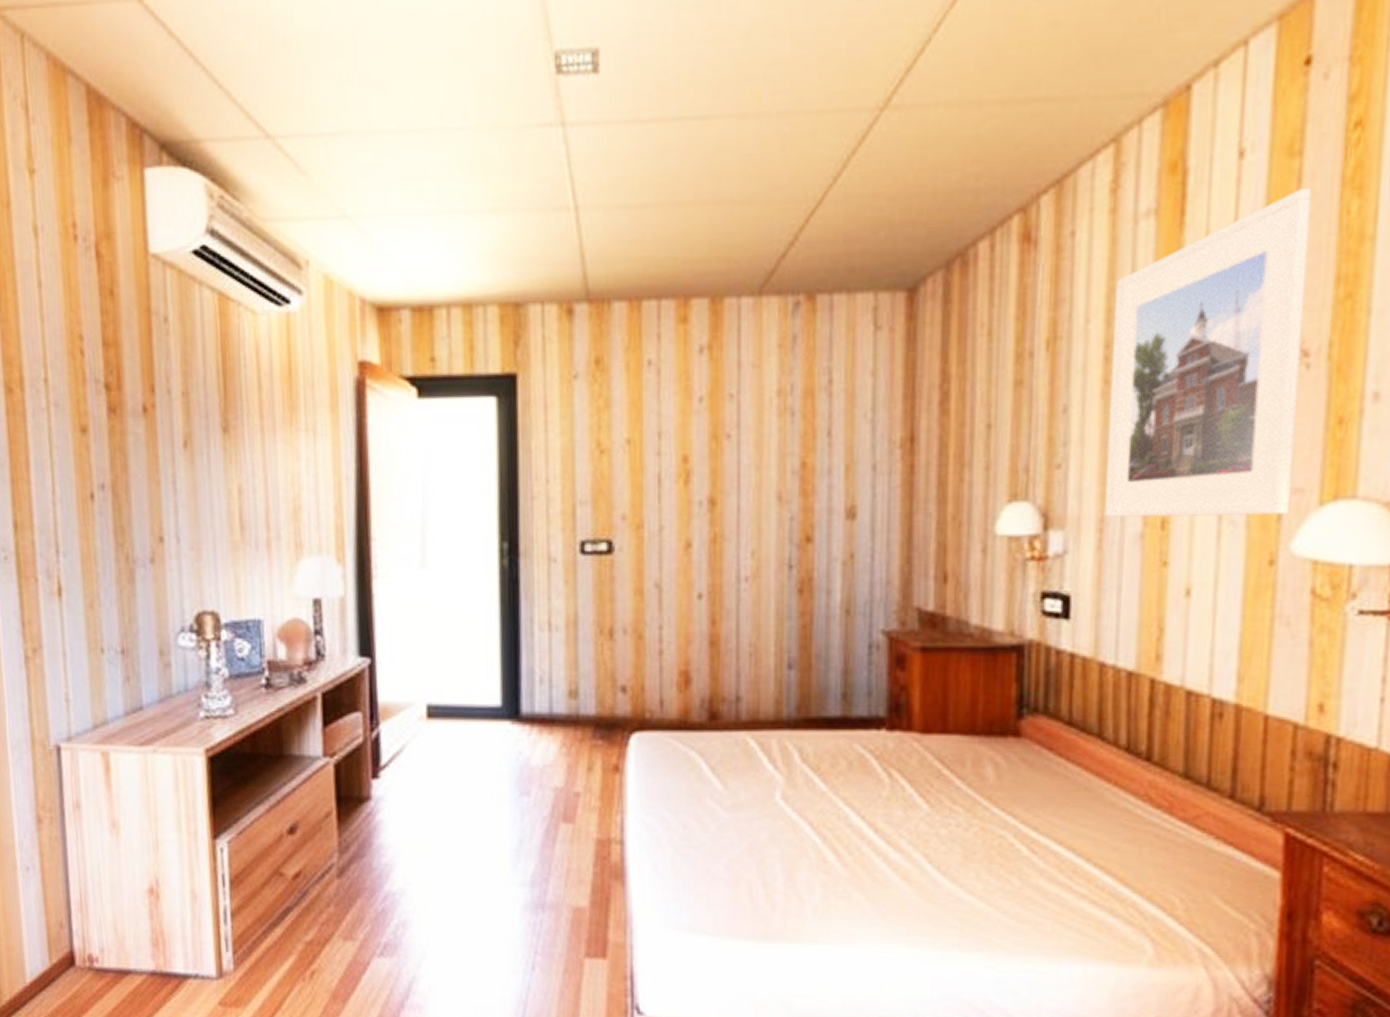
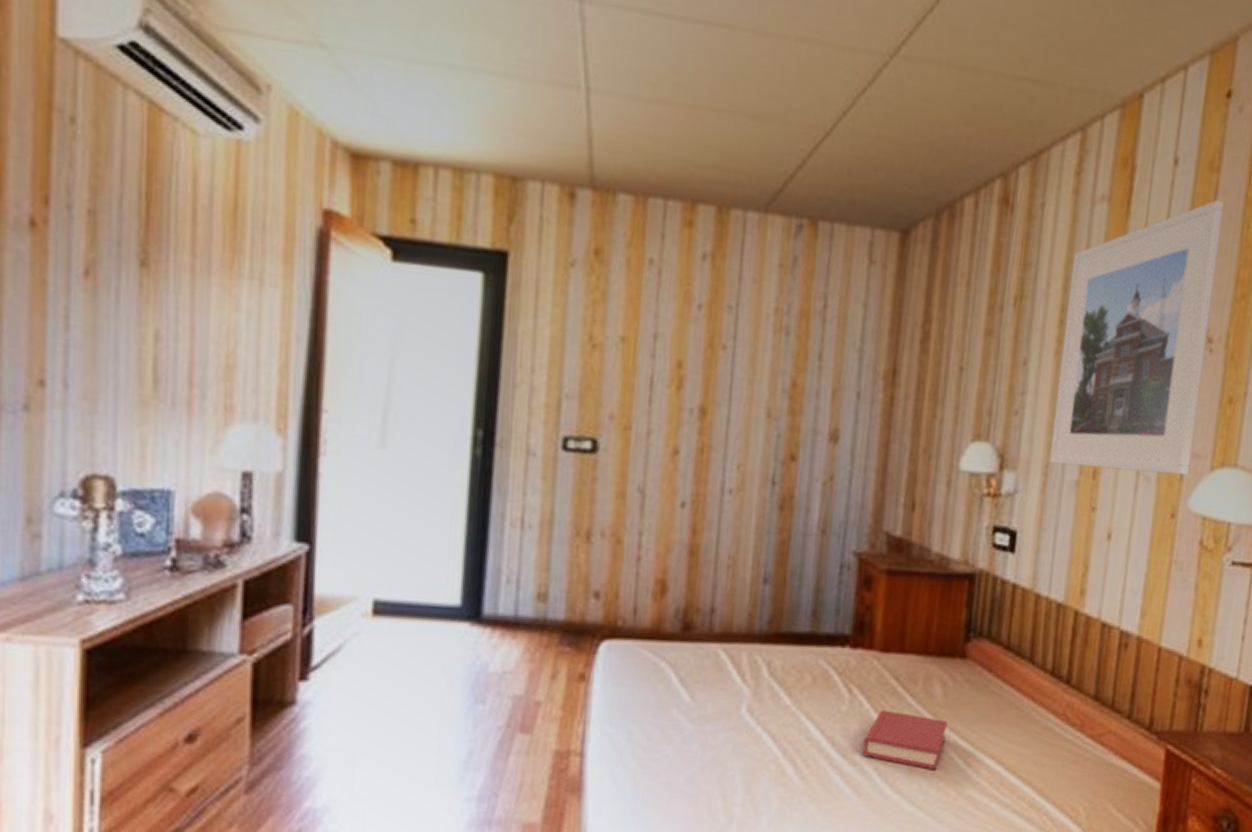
hardback book: none [909,794,1004,857] -> present [862,709,948,770]

